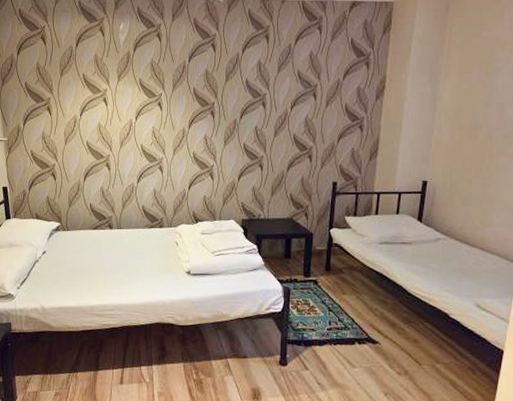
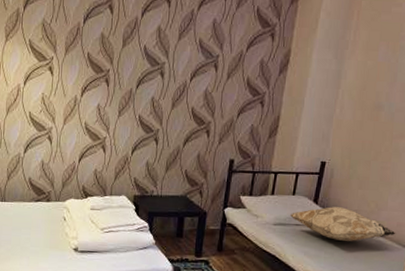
decorative pillow: none [395,224,503,259] -> present [290,207,396,242]

